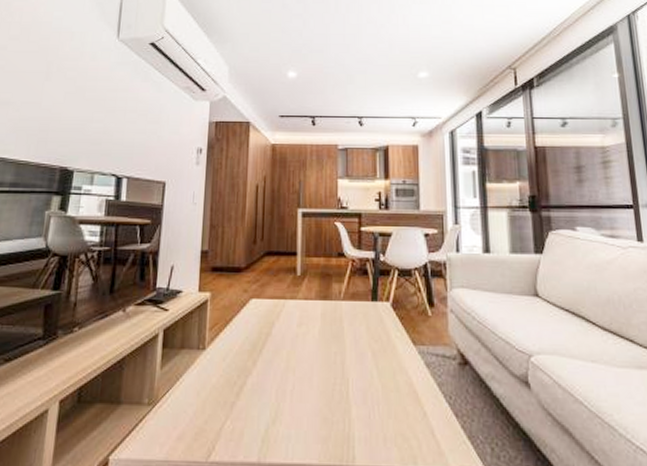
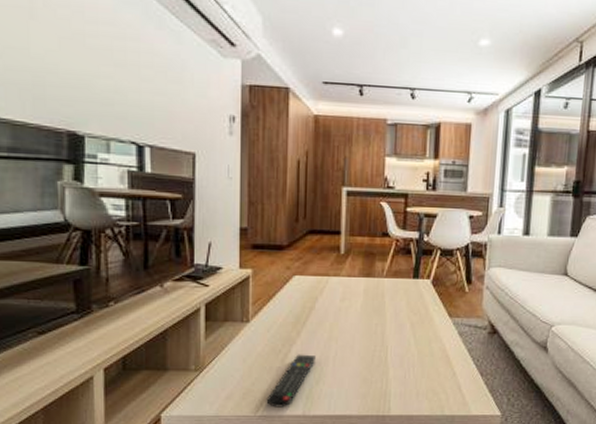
remote control: none [219,387,272,452] -> present [266,354,316,408]

